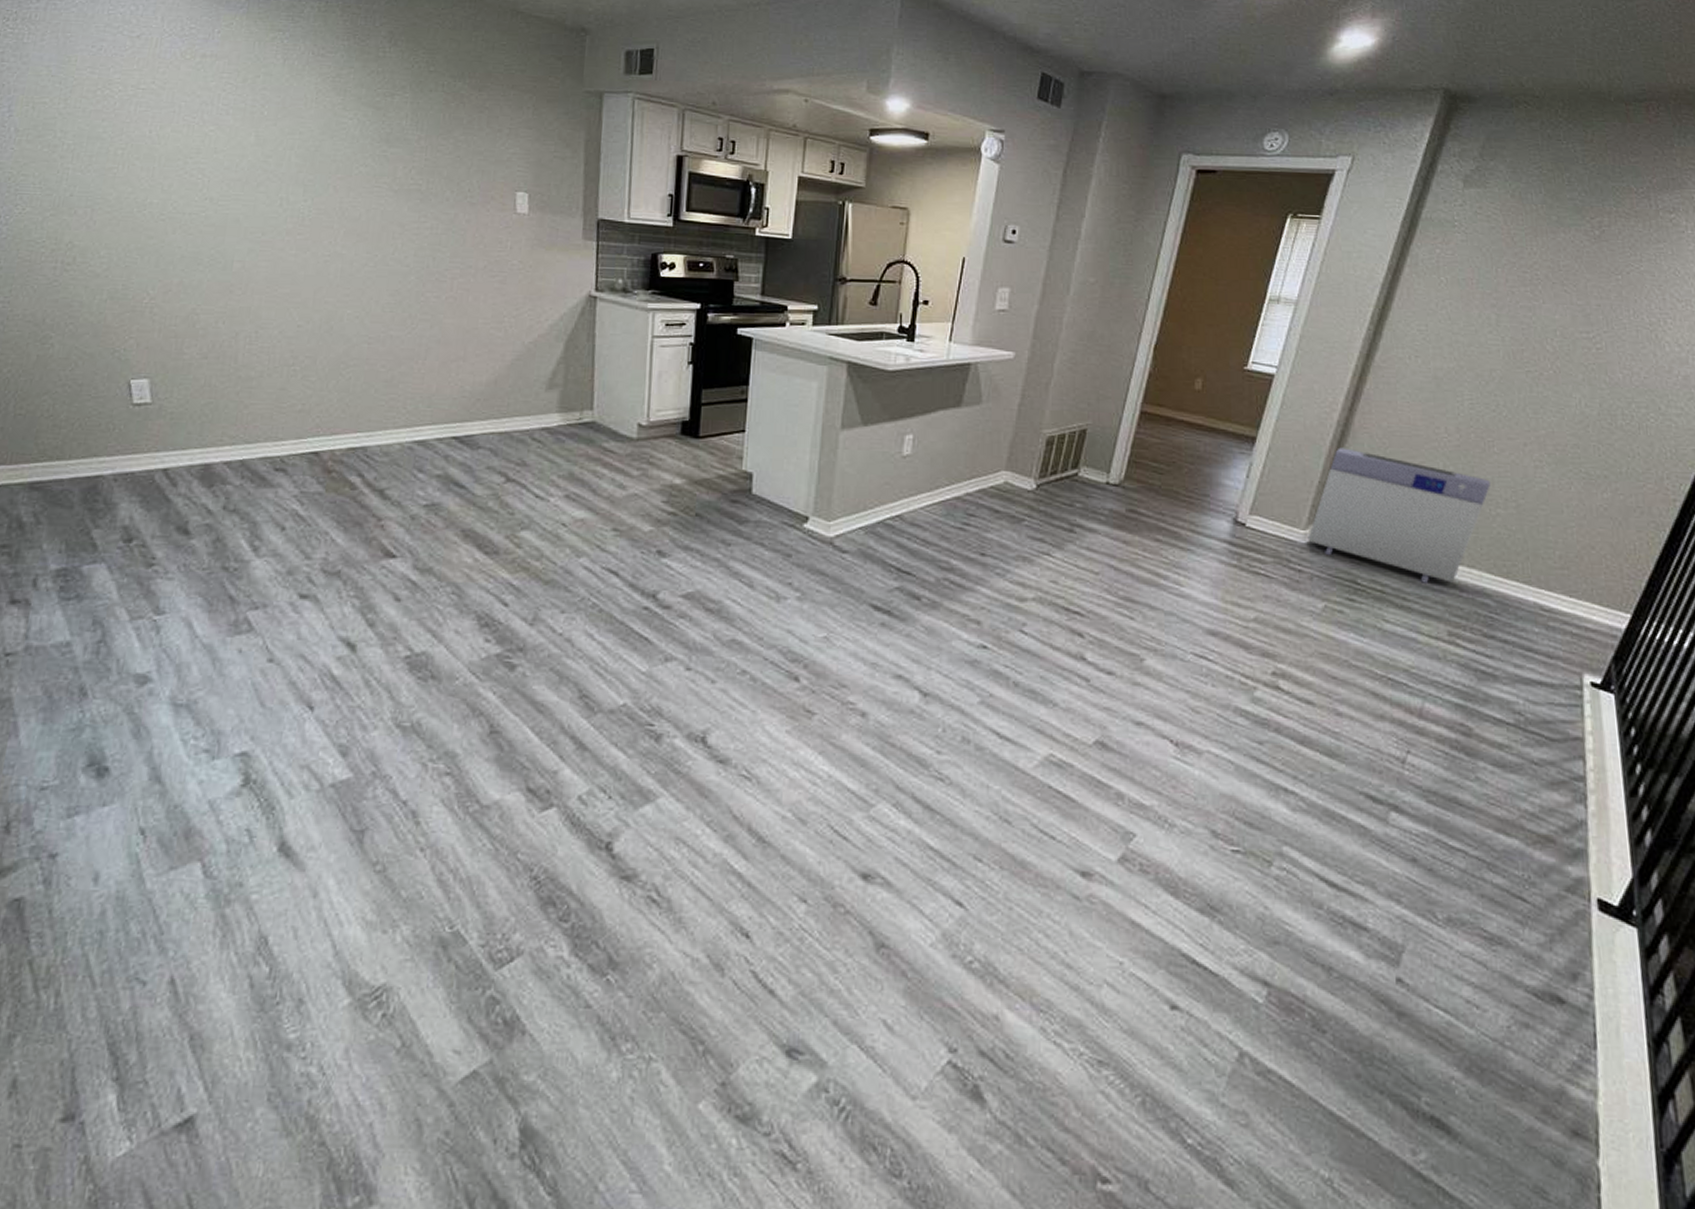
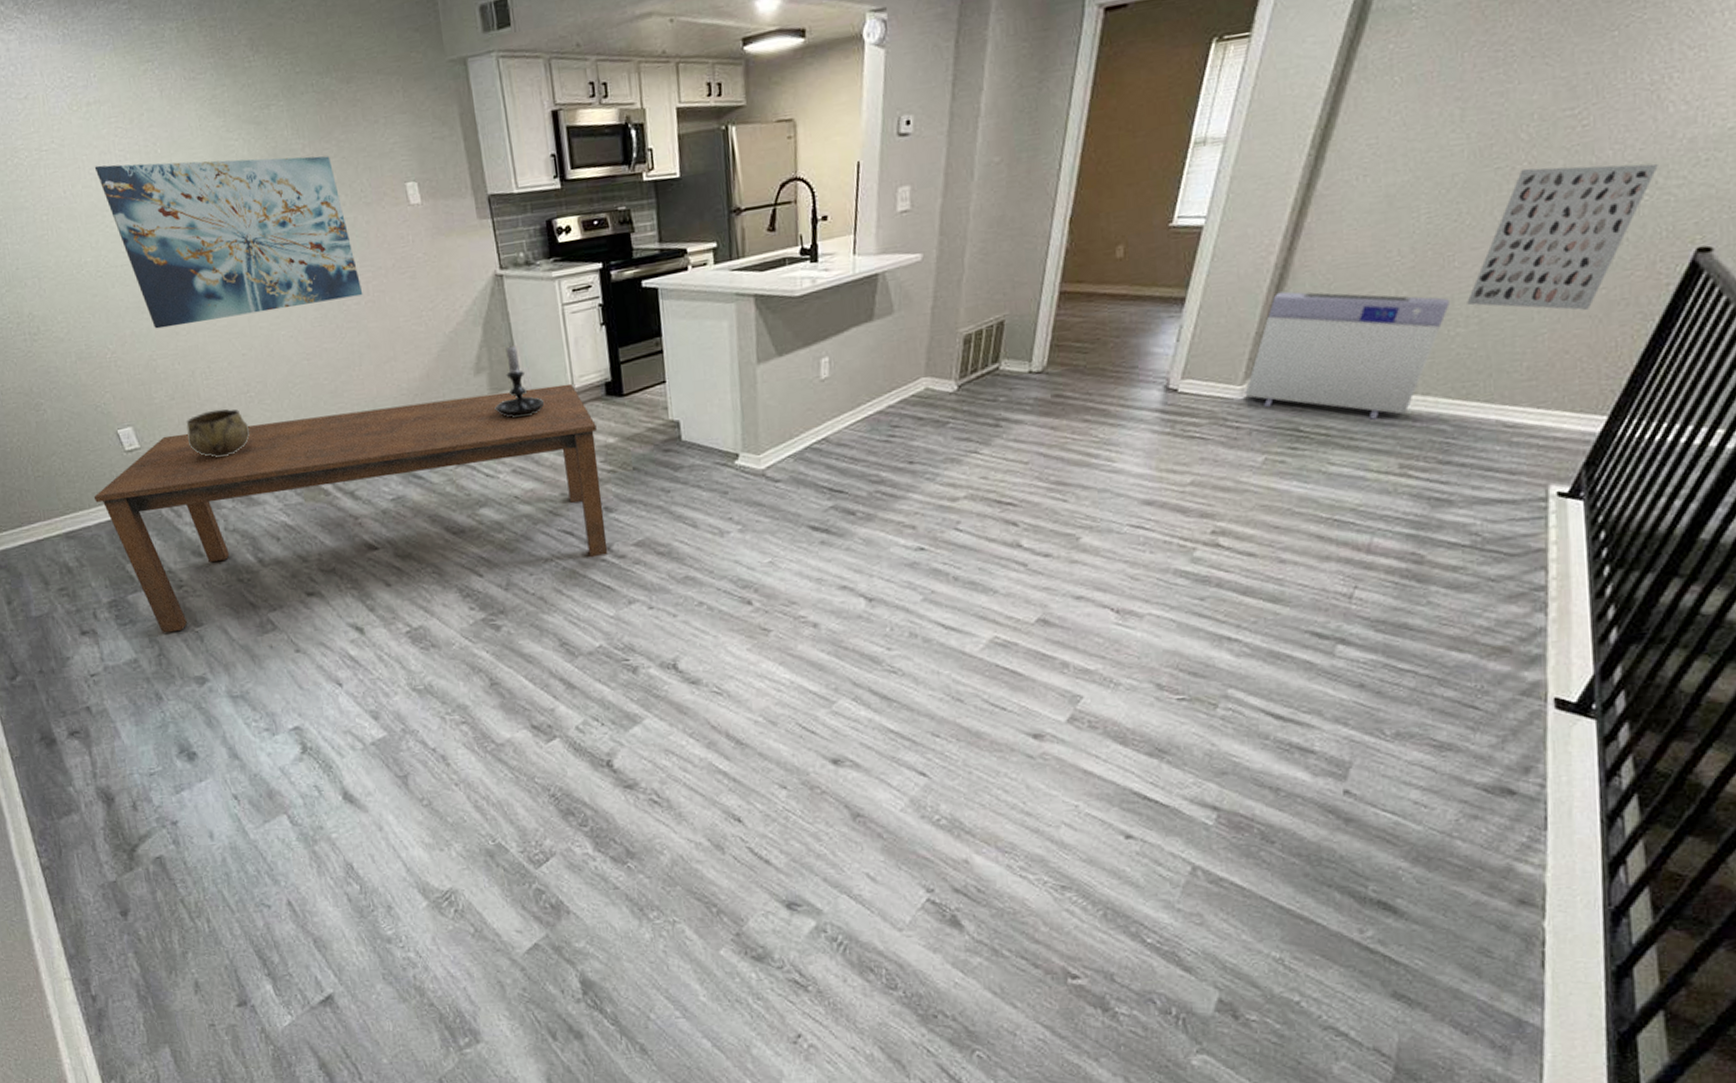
dining table: none [78,395,665,617] -> present [93,383,608,634]
wall art: none [190,114,446,290] -> present [94,156,363,329]
decorative bowl: none [209,377,284,428] -> present [186,408,250,458]
candle holder: none [560,363,615,442] -> present [495,342,545,418]
wall art: none [1505,376,1660,511] -> present [1467,163,1658,310]

